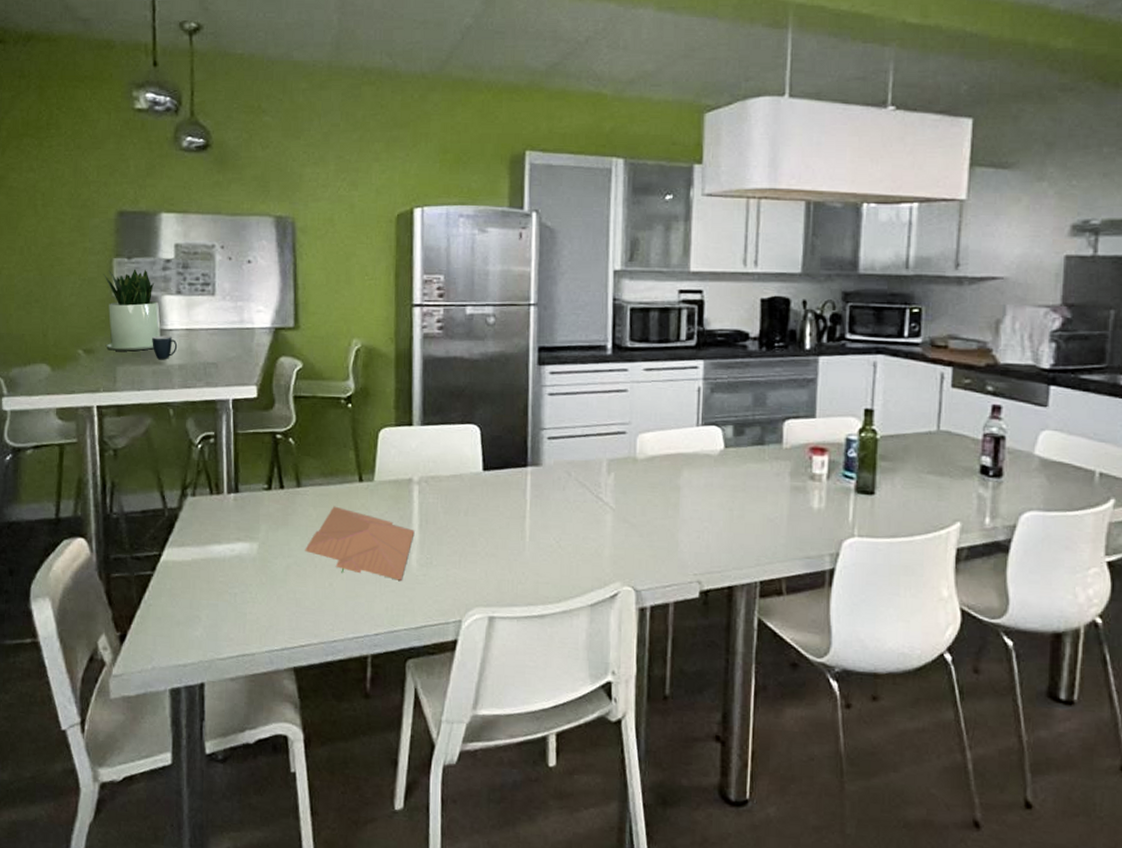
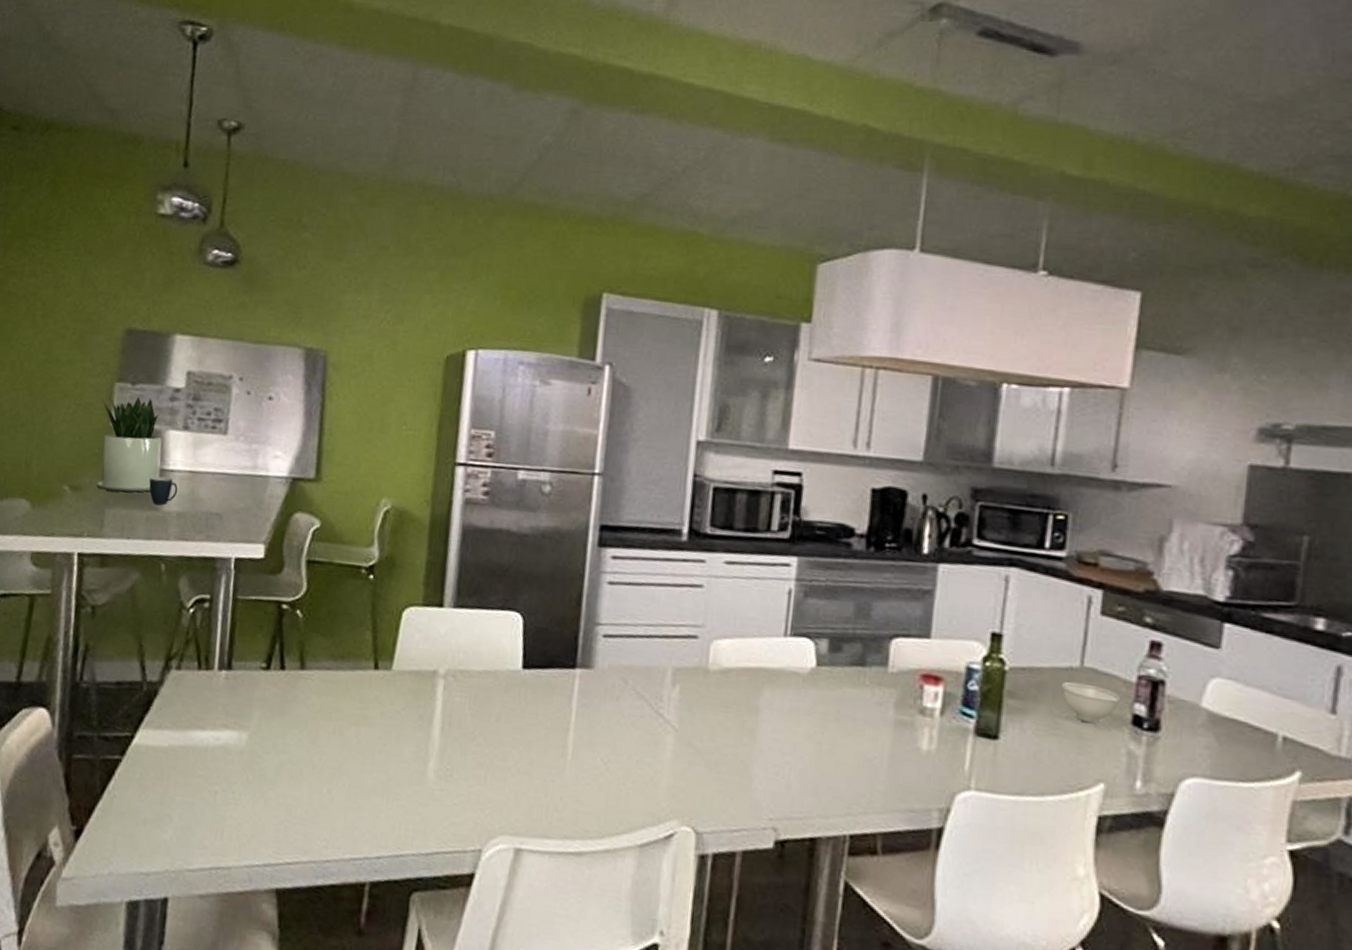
papers: present [305,506,415,581] -> none [302,696,435,794]
bowl: none [922,443,971,476] -> present [1060,681,1122,724]

